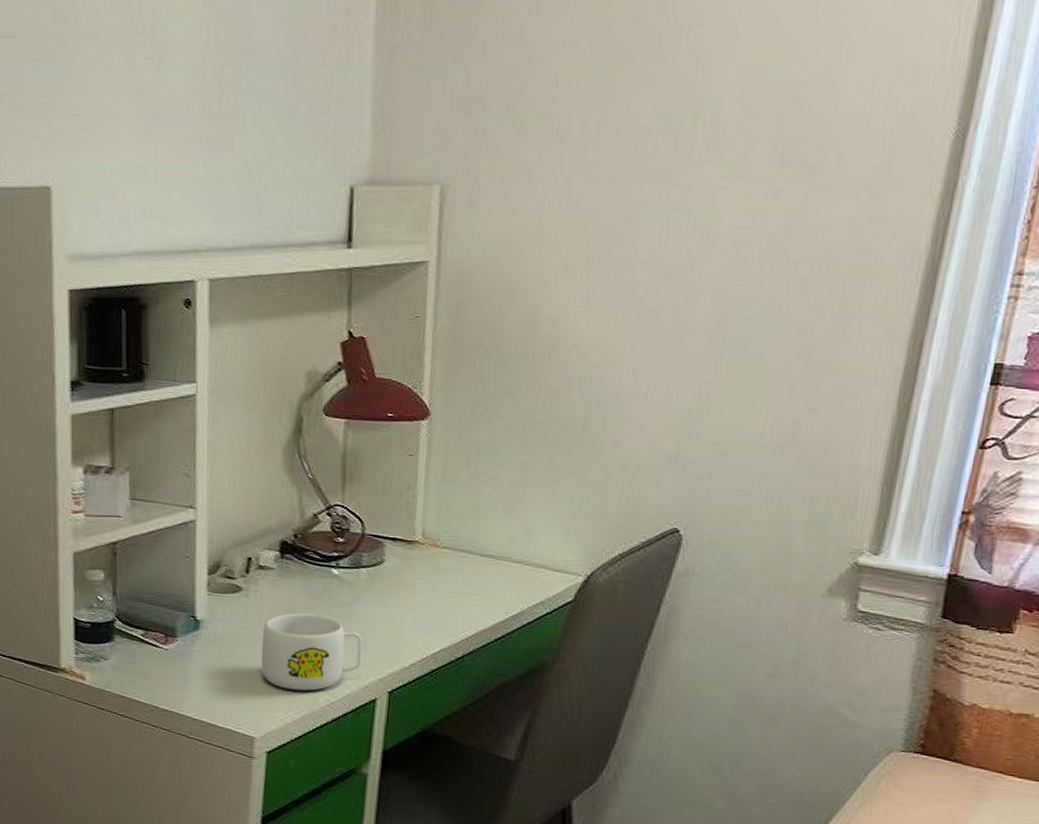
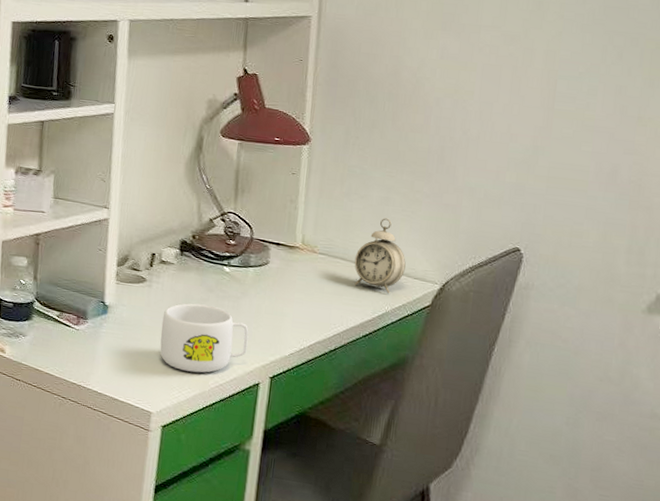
alarm clock: none [483,502,544,590] -> present [354,218,406,294]

